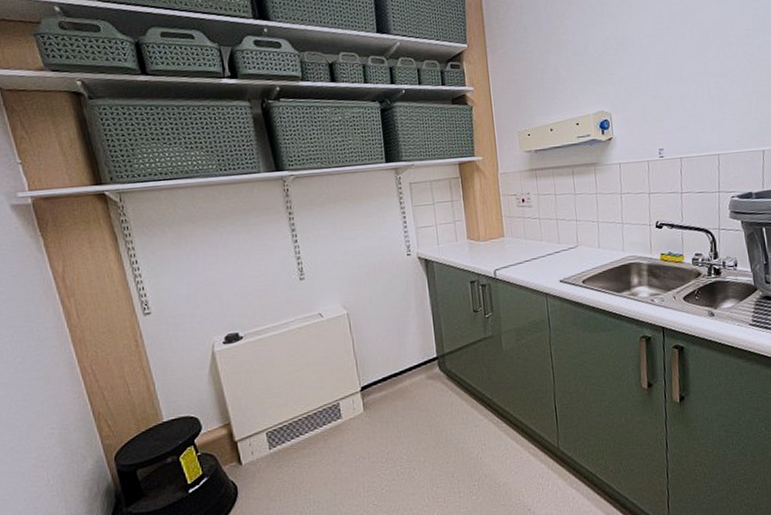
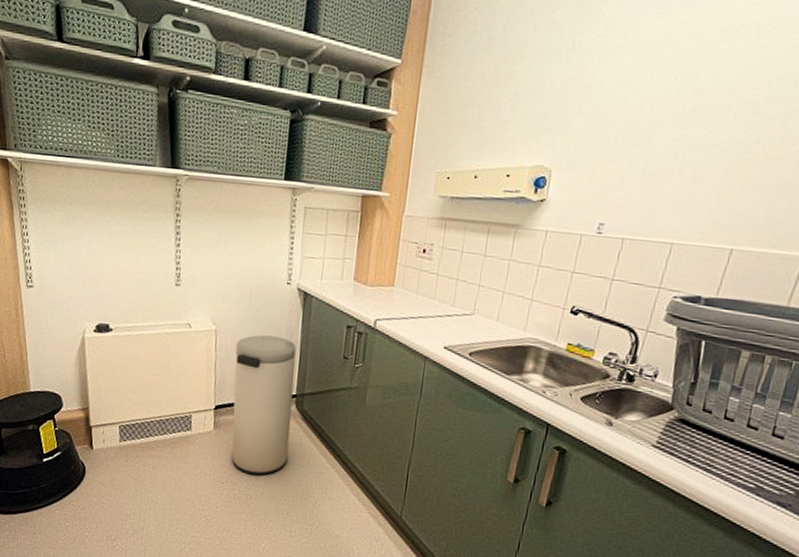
pedal bin: none [370,306,442,448] -> present [231,335,296,476]

